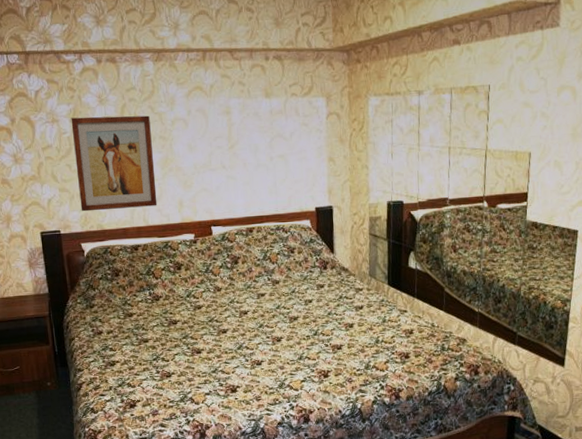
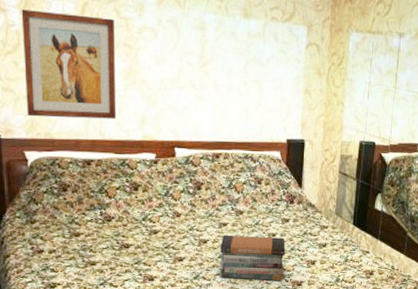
book stack: none [260,303,323,347] -> present [220,234,285,281]

